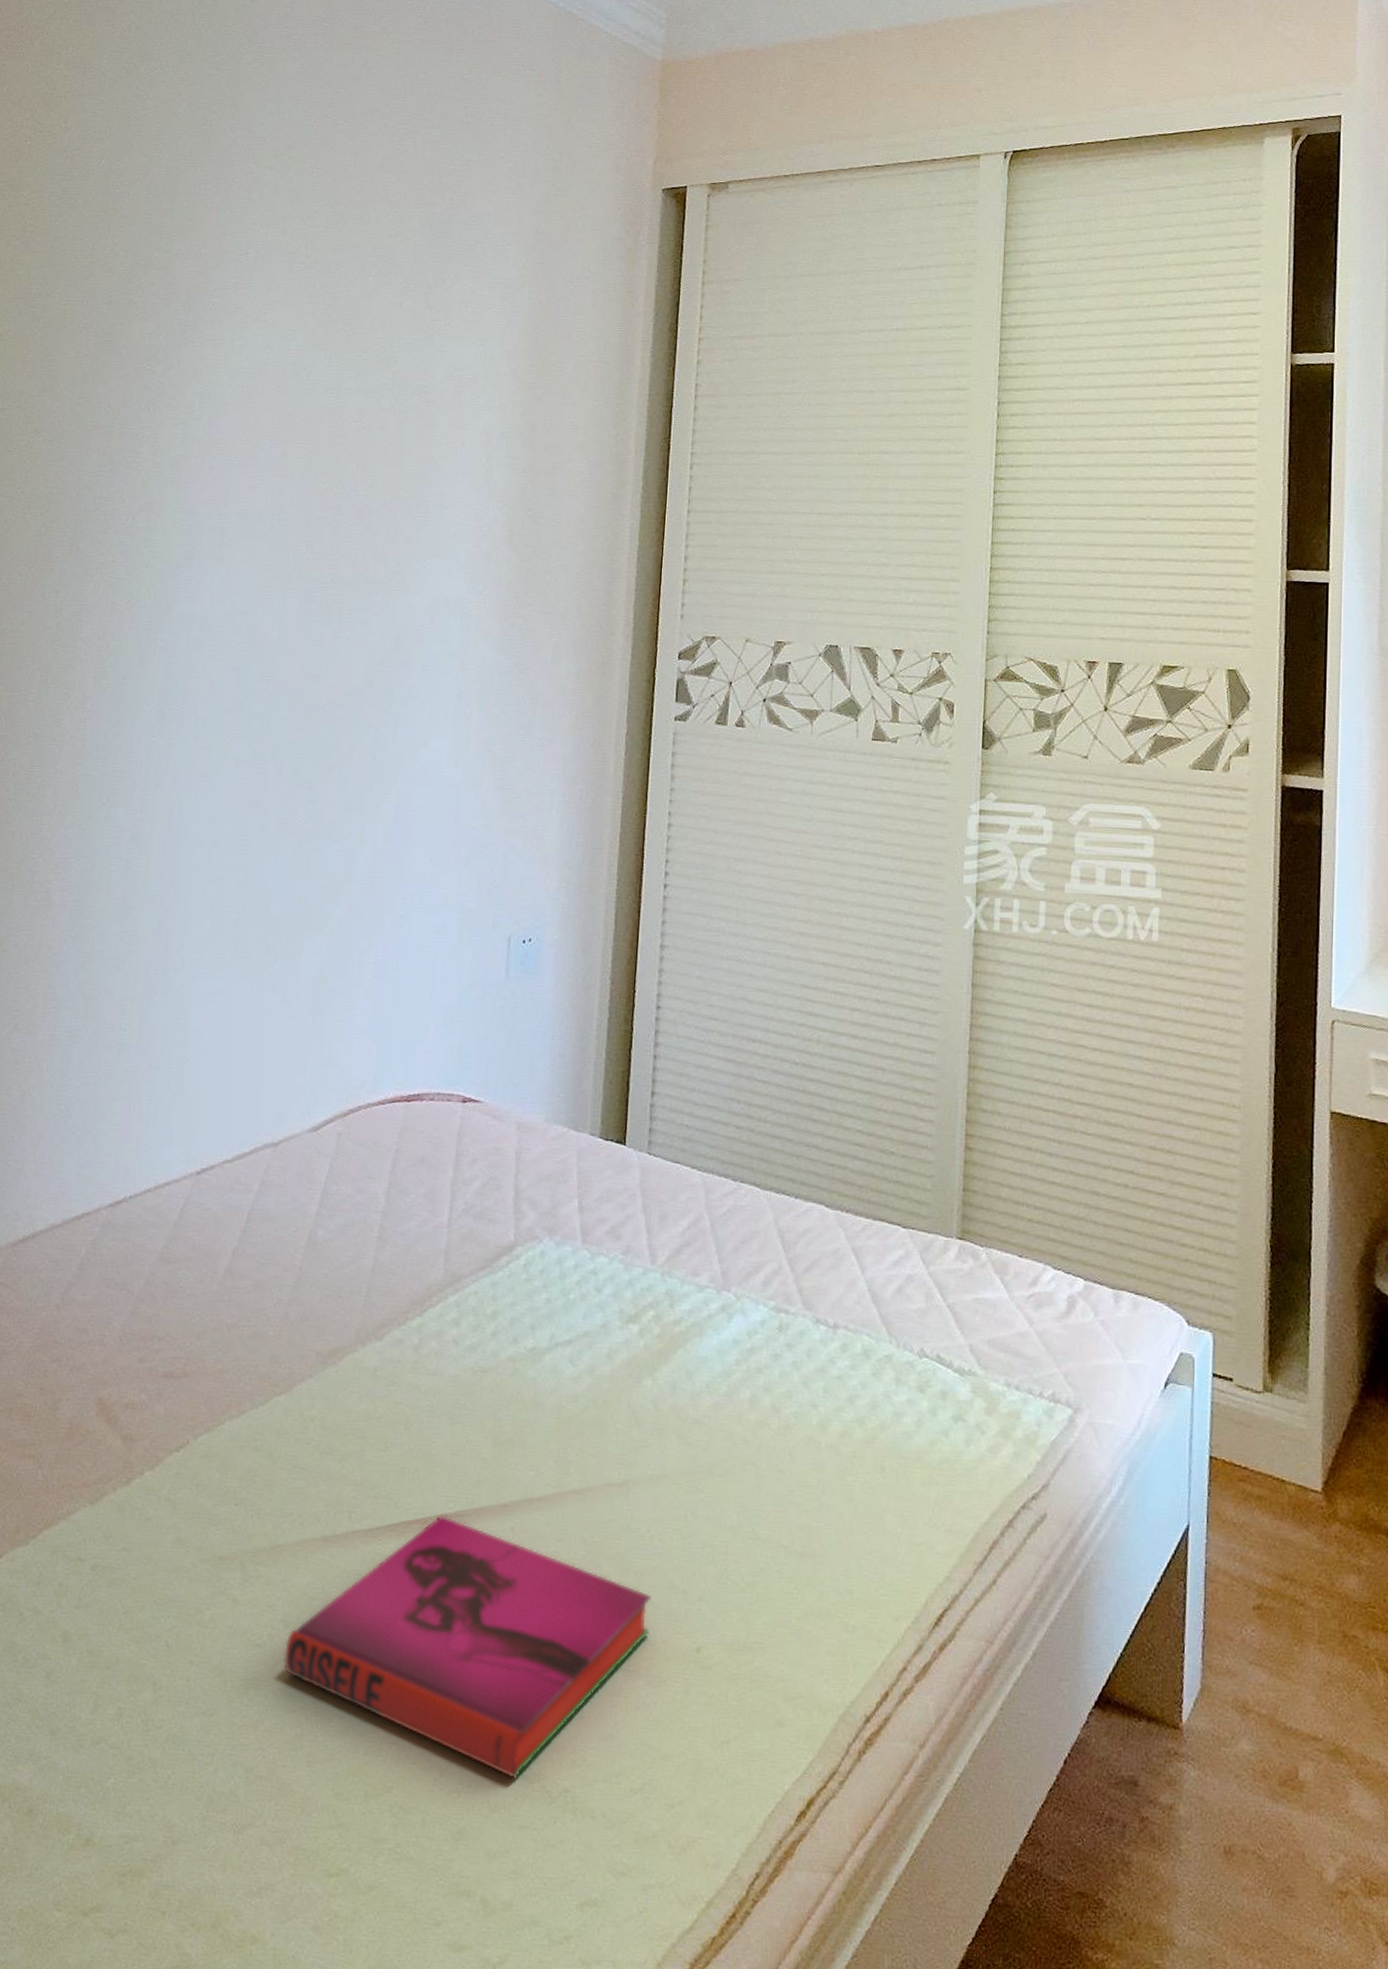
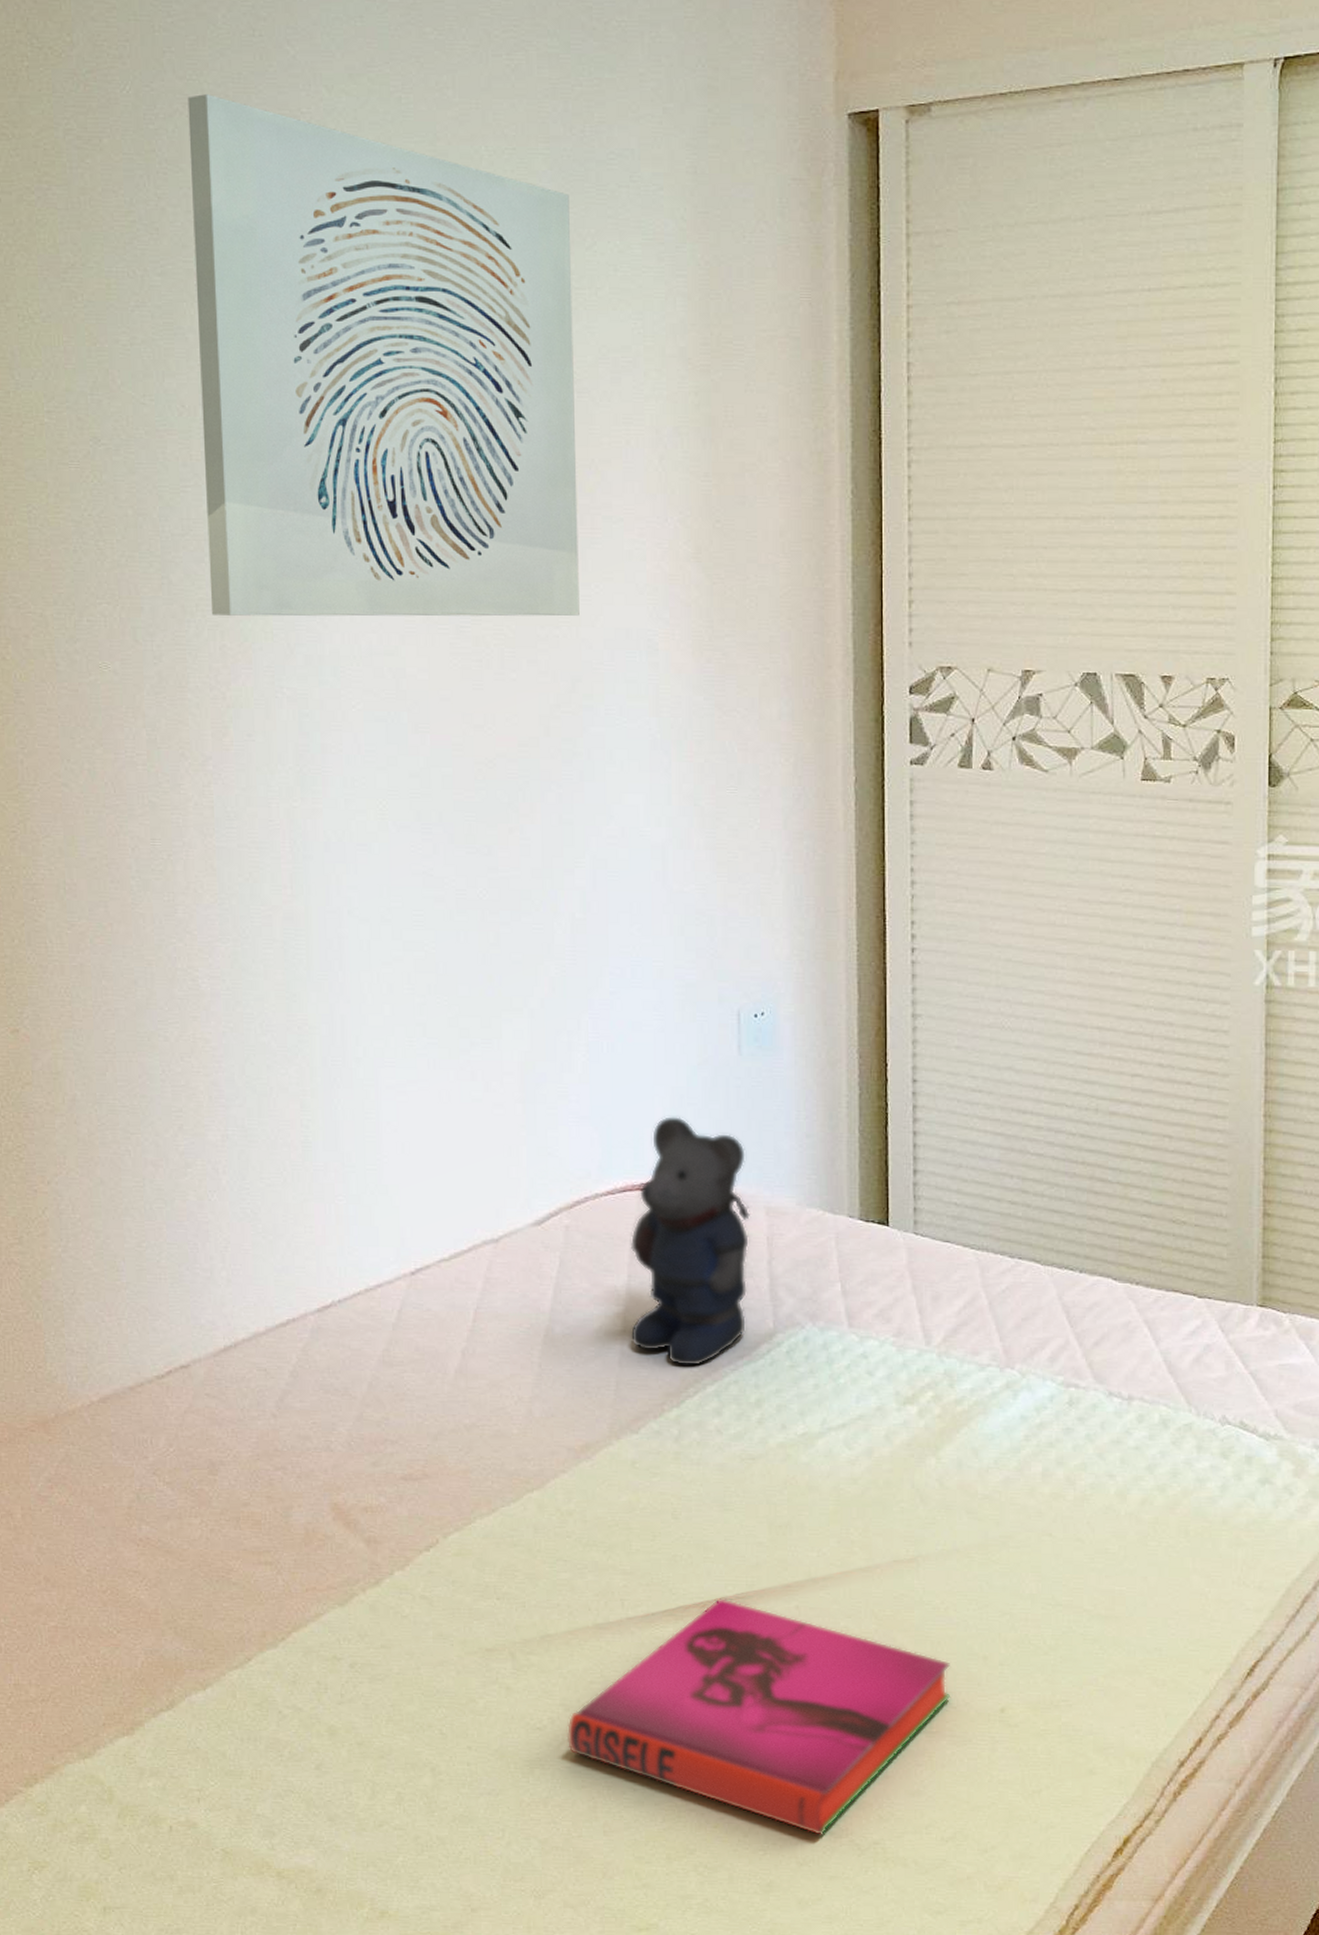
wall art: none [108,167,436,585] -> present [187,94,580,617]
bear: none [384,1031,504,1276] -> present [630,1115,750,1367]

